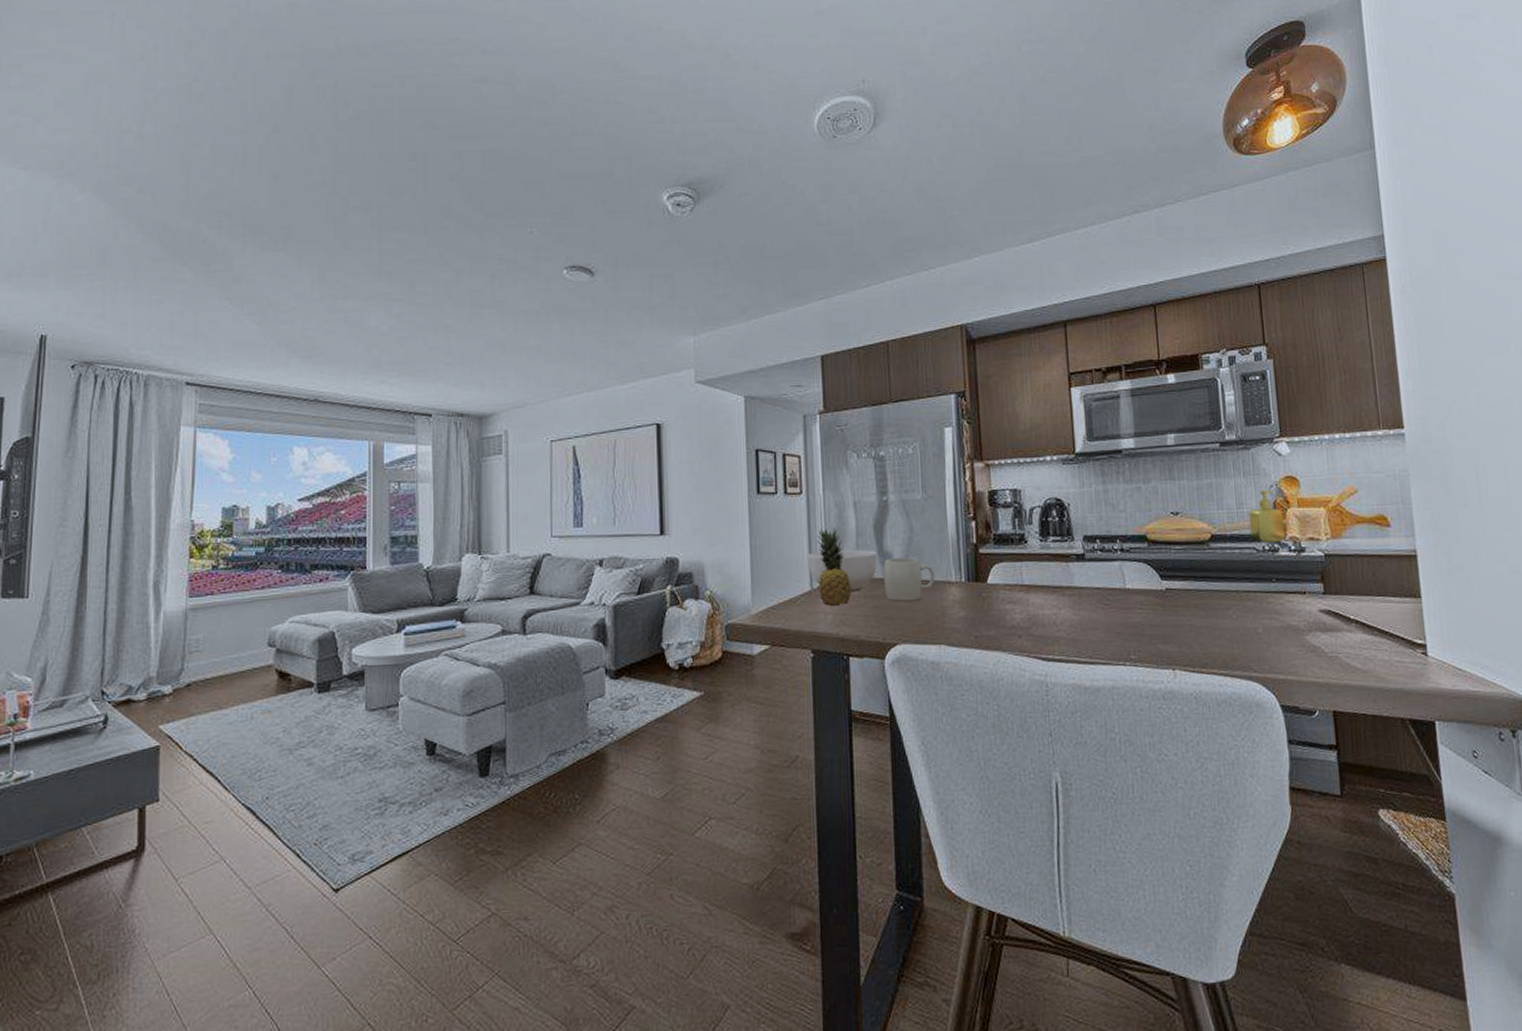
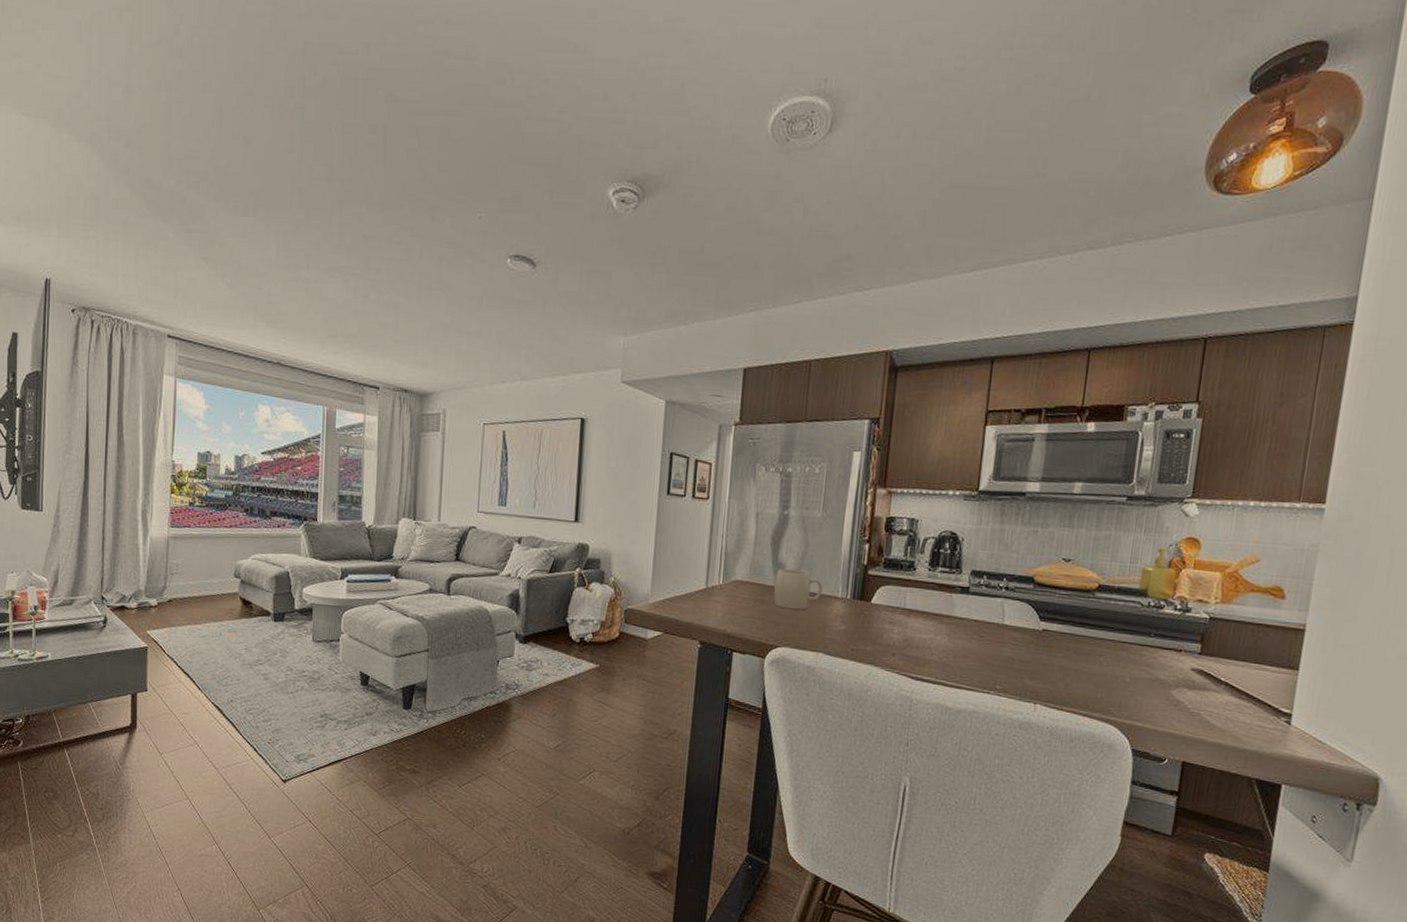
bowl: present [806,550,878,592] -> none [705,554,772,595]
fruit: present [817,527,851,606] -> none [713,533,743,605]

